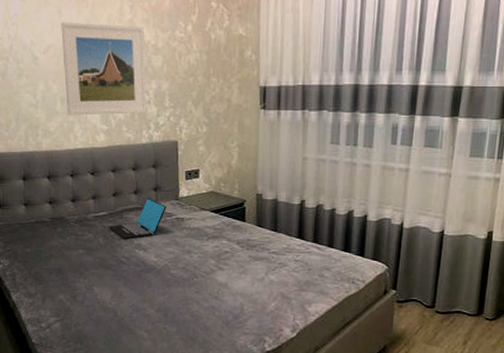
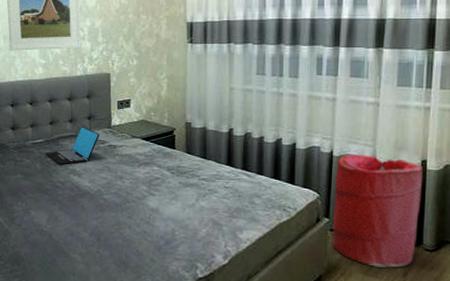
laundry hamper: none [398,226,489,337] -> present [332,154,424,268]

